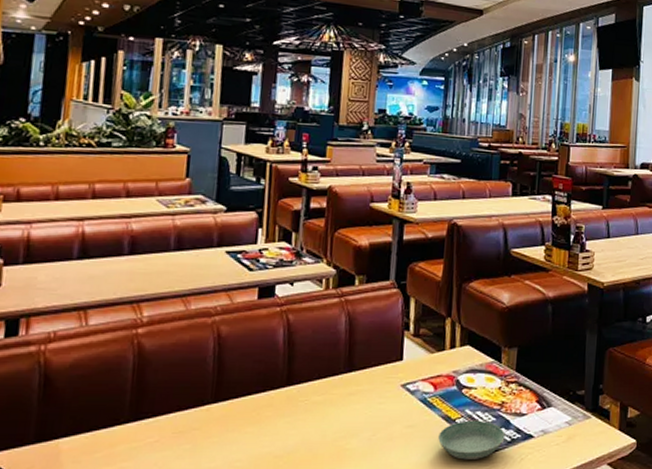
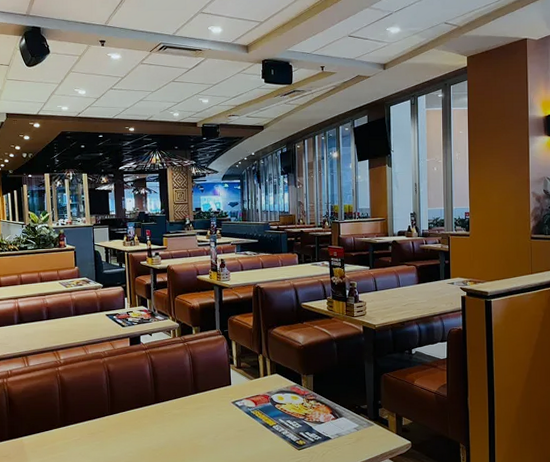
saucer: present [438,420,505,460] -> none [261,426,310,454]

